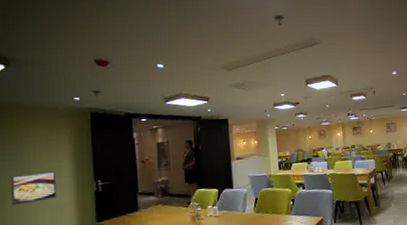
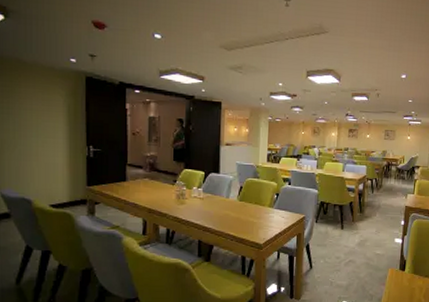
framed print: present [10,171,57,205] -> none [8,130,51,159]

